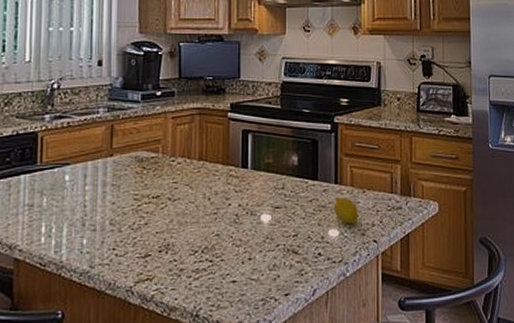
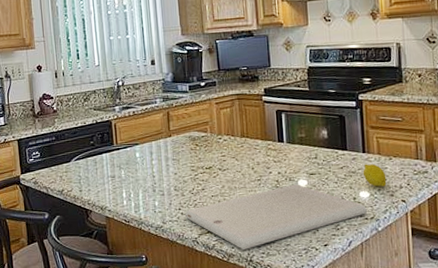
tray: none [119,219,336,301] -> present [184,184,368,250]

